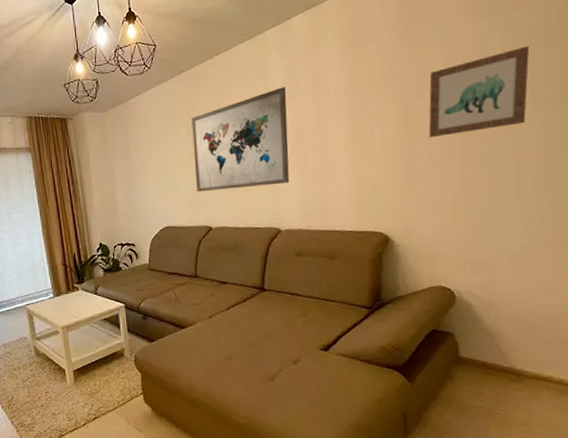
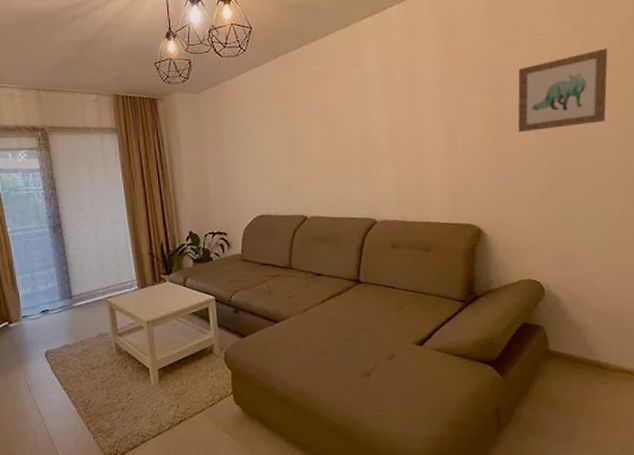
wall art: present [191,87,290,192] -> none [287,76,385,180]

